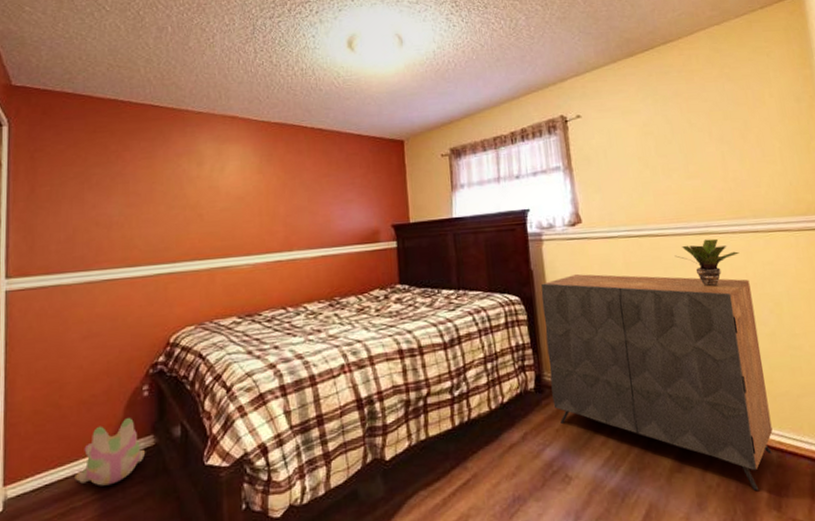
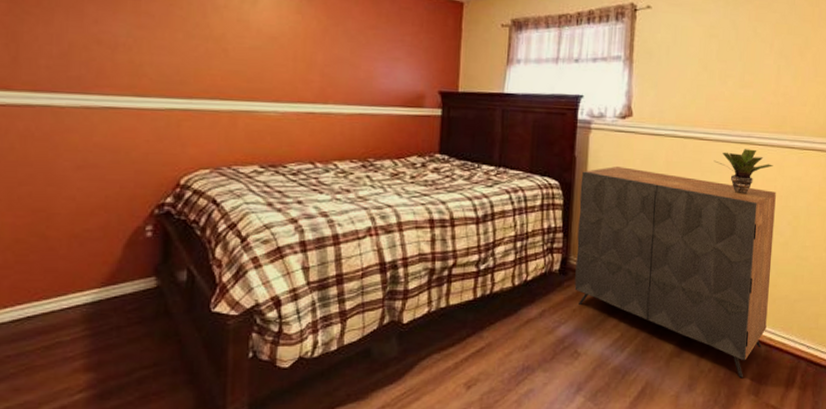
plush toy: present [75,418,146,486] -> none [62,257,146,323]

